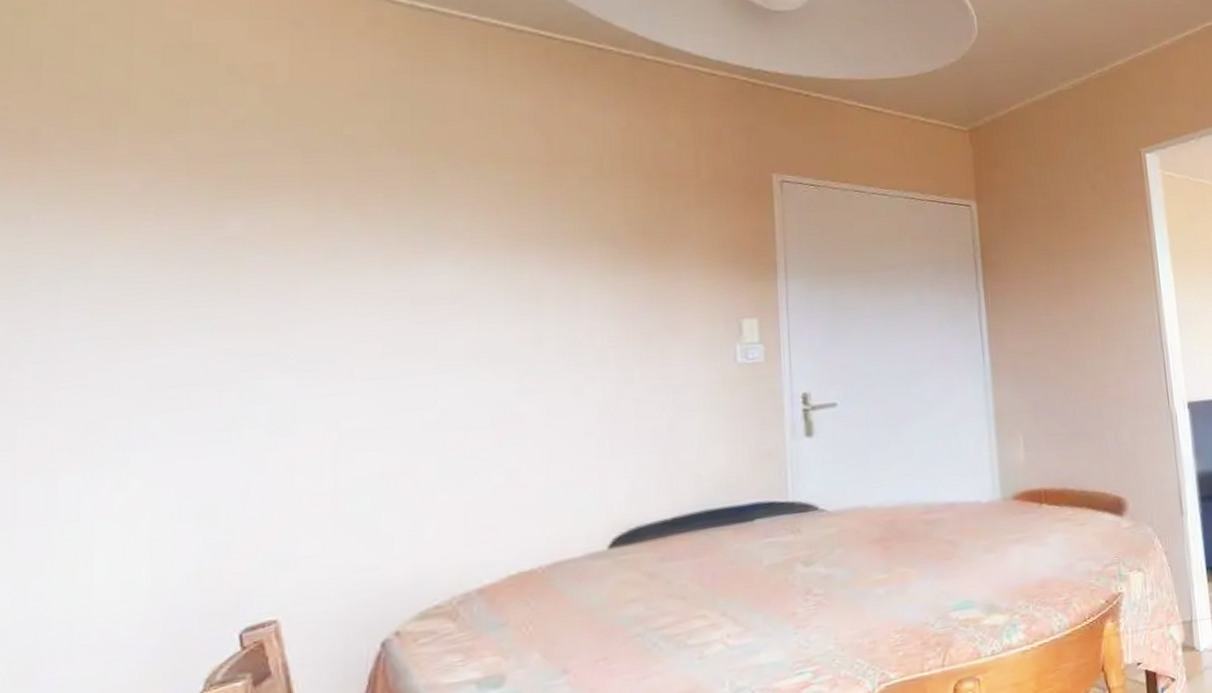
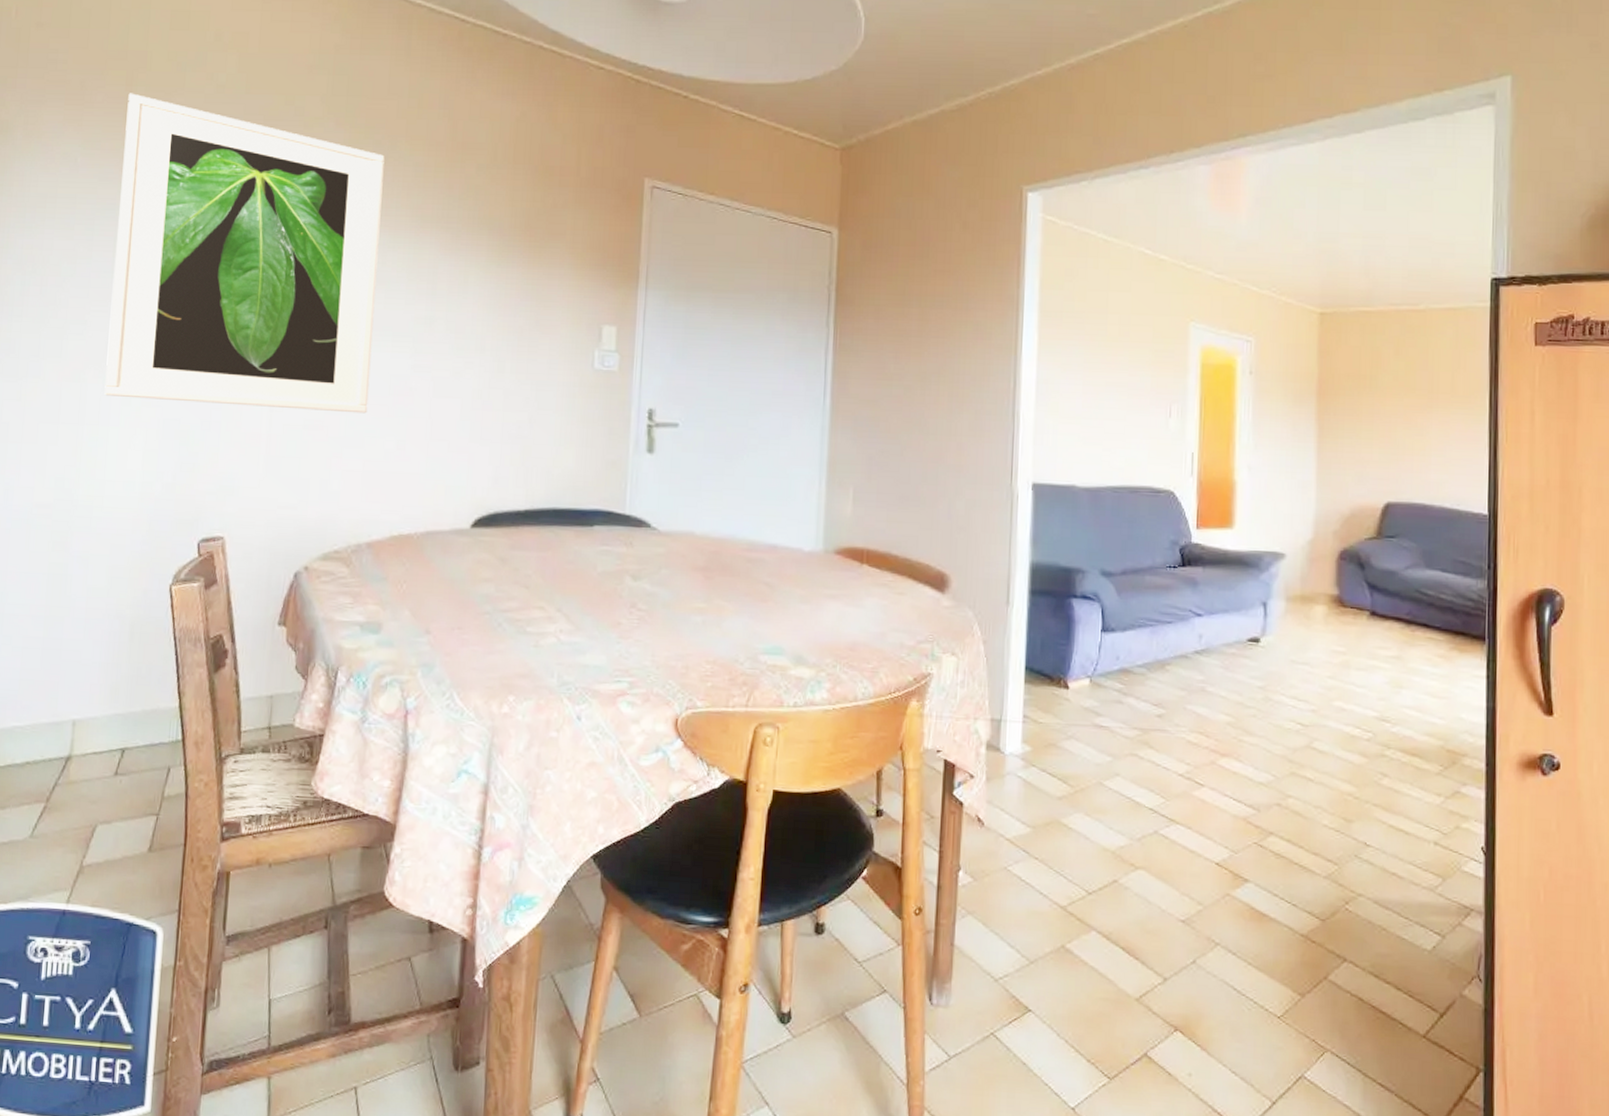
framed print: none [86,136,466,485] -> present [104,93,385,414]

